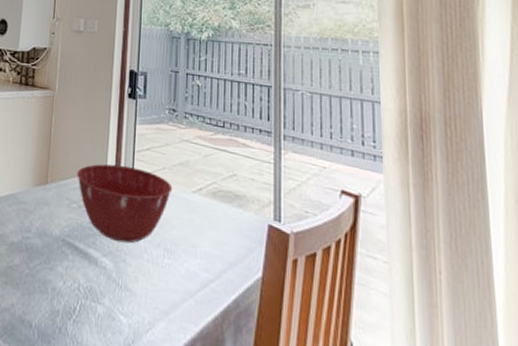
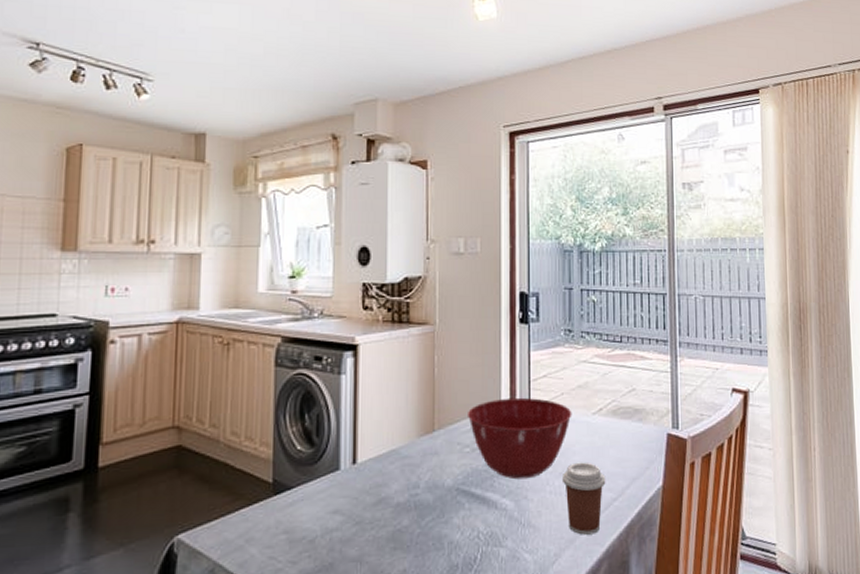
coffee cup: none [160,236,203,312] -> present [563,462,606,535]

